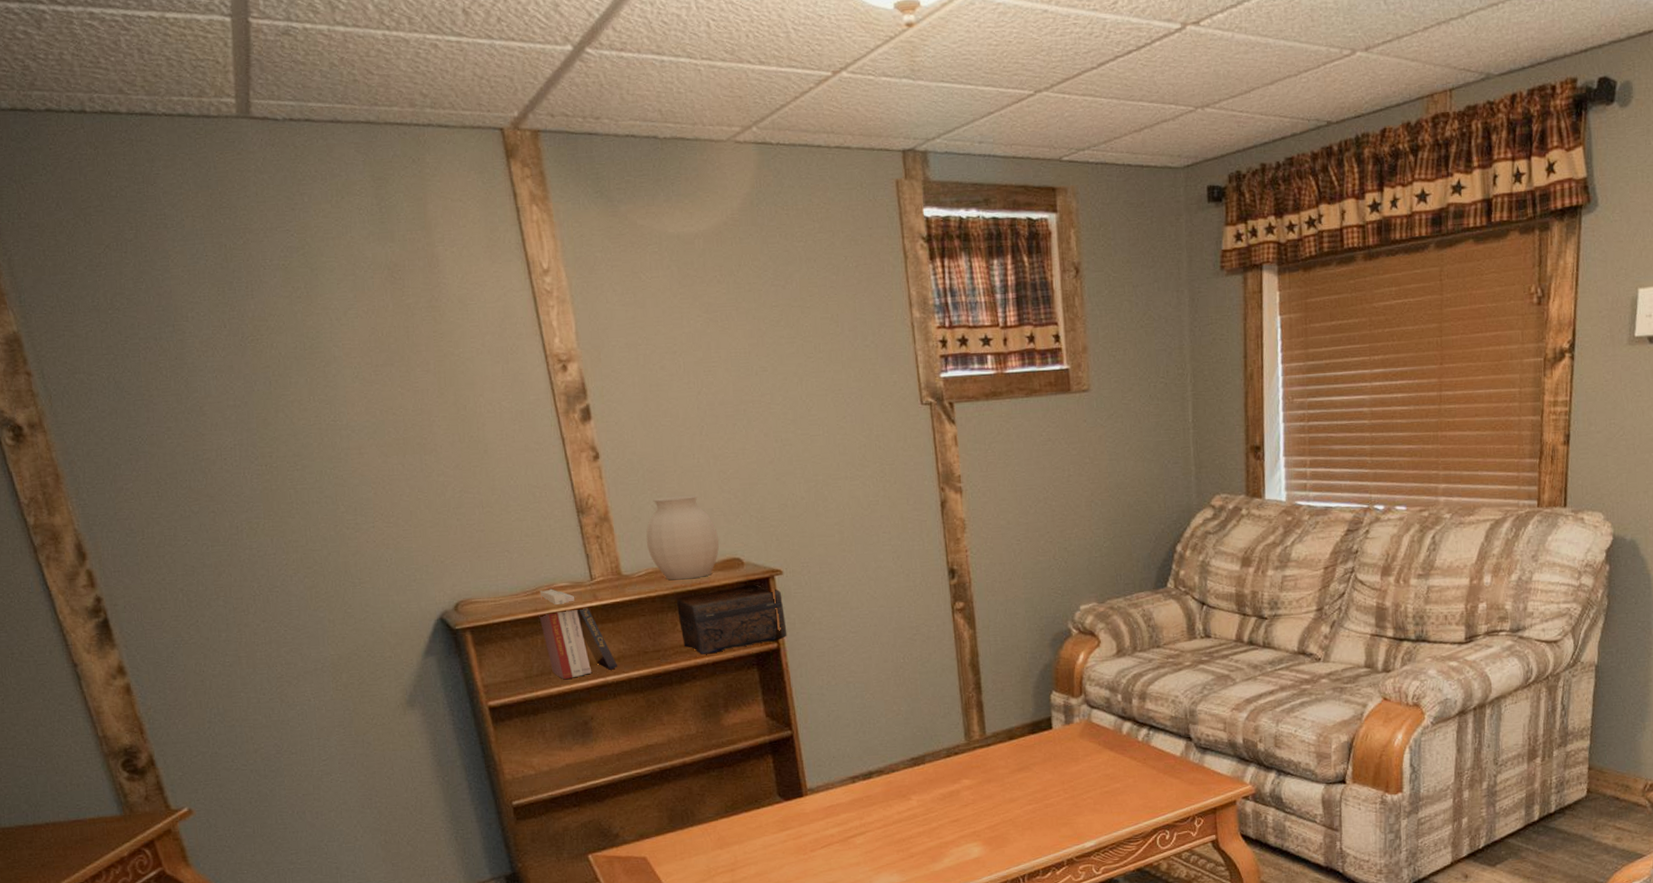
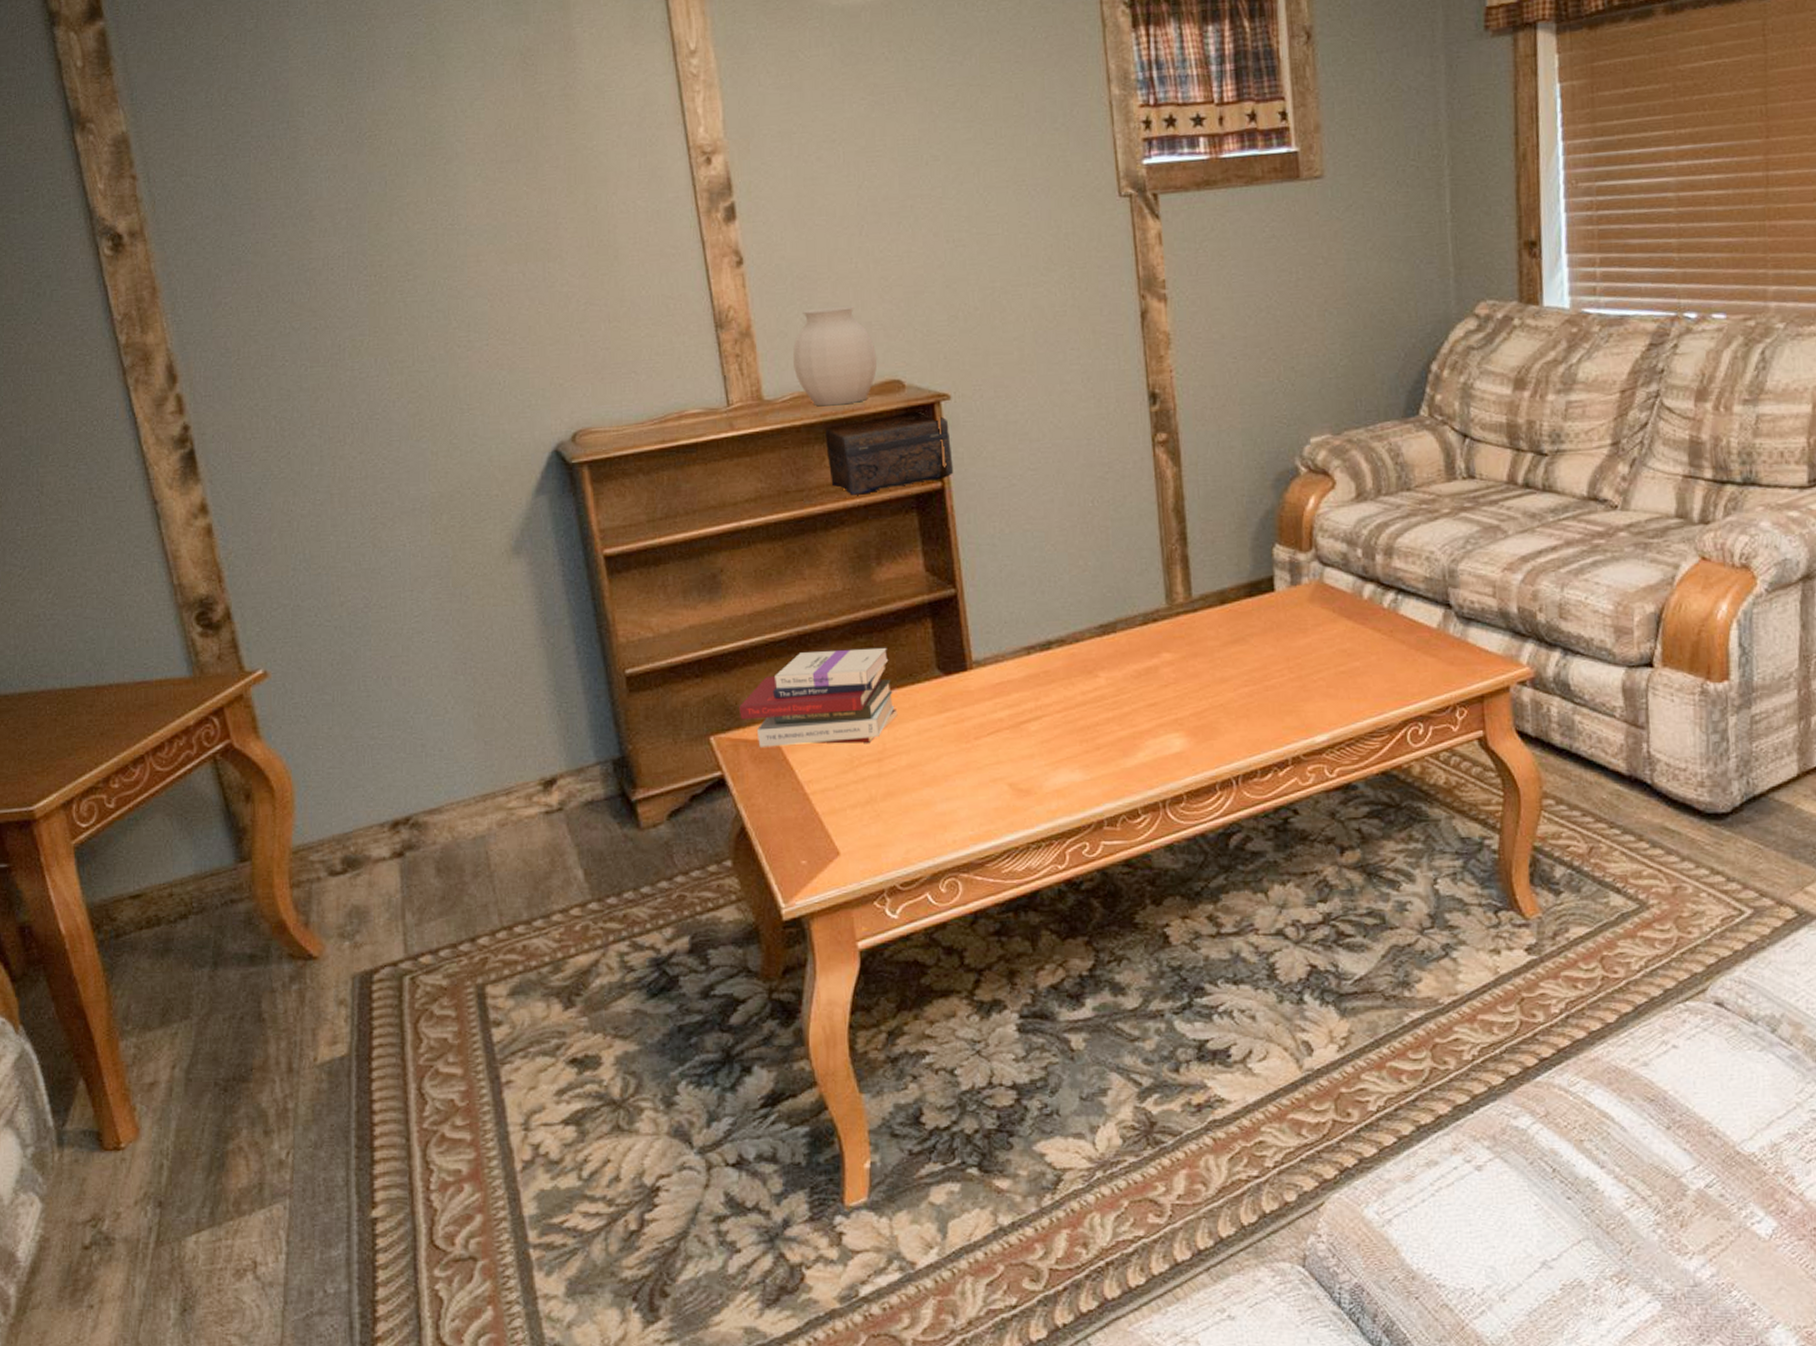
books: present [539,589,618,680] -> none [666,416,755,524]
books: none [612,779,747,863] -> present [739,647,898,747]

